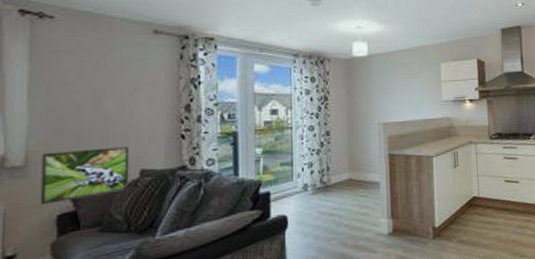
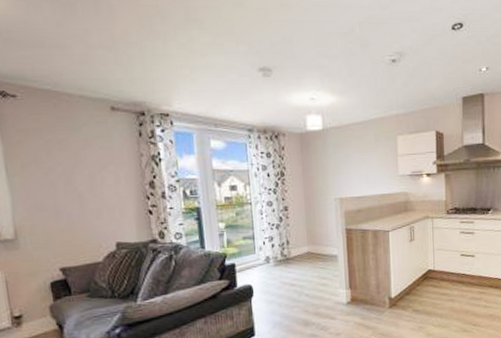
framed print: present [40,146,130,205] -> none [28,221,108,273]

